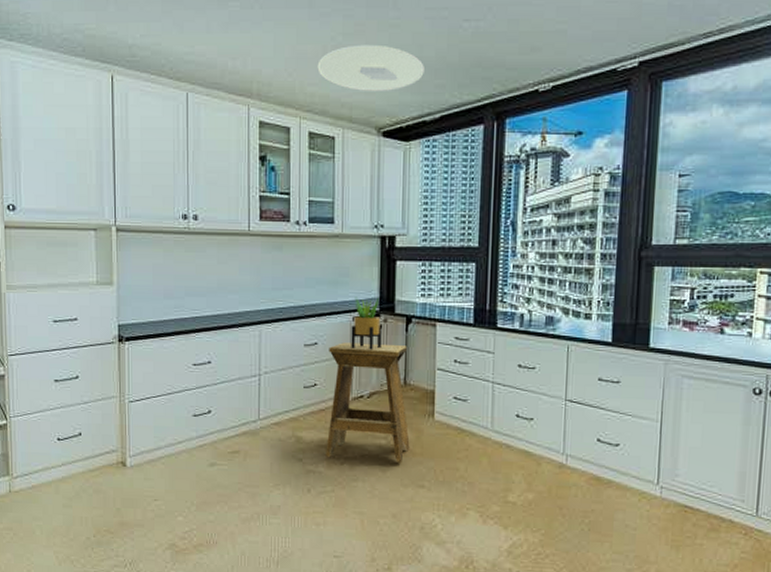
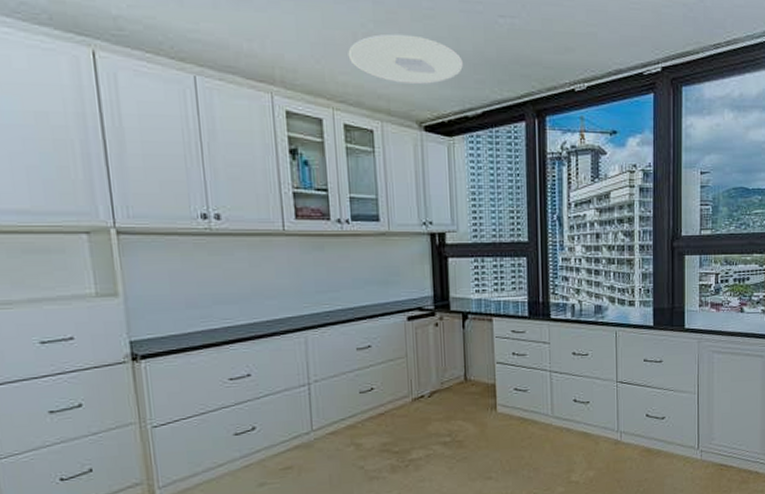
stool: present [326,342,410,464] -> none [383,341,475,461]
potted plant: present [351,297,382,350] -> none [406,295,439,349]

